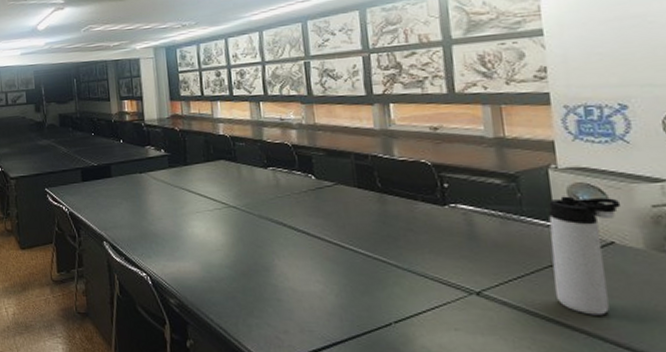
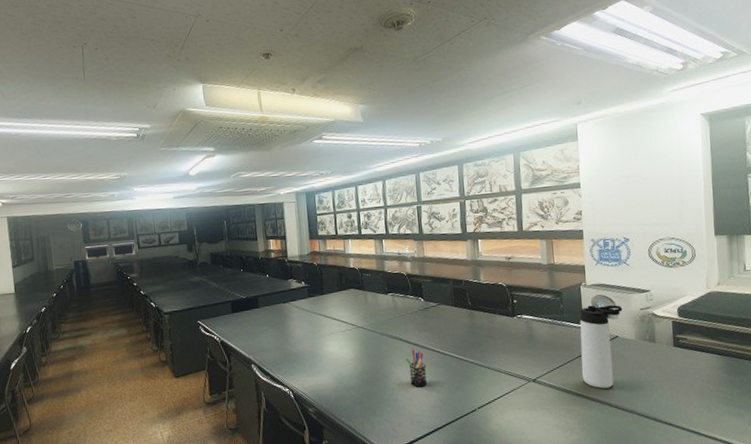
pen holder: none [292,238,321,287] -> present [405,349,427,388]

